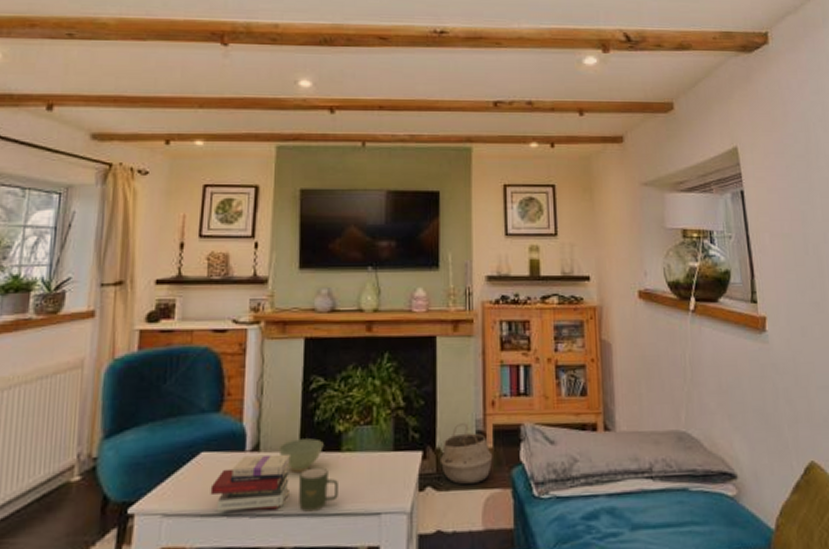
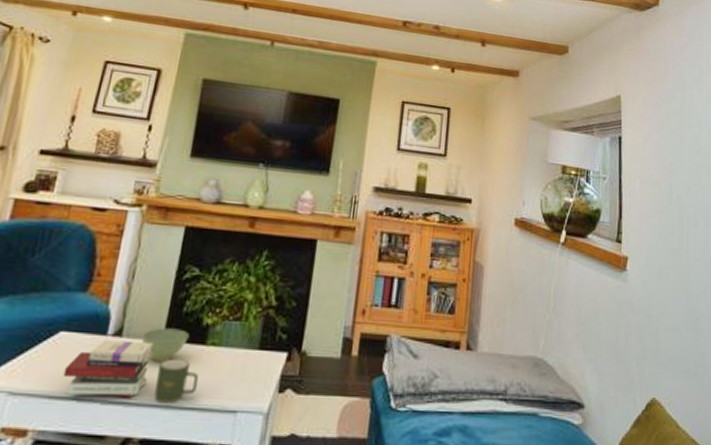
woven basket: present [439,423,493,485] -> none [303,328,357,391]

